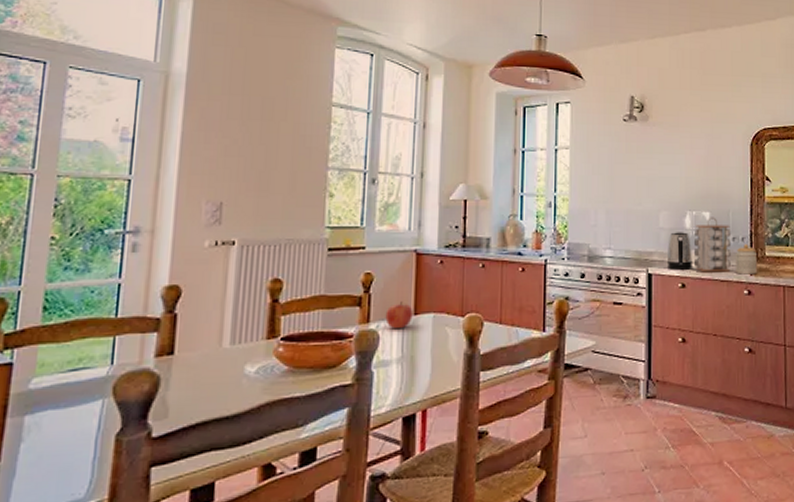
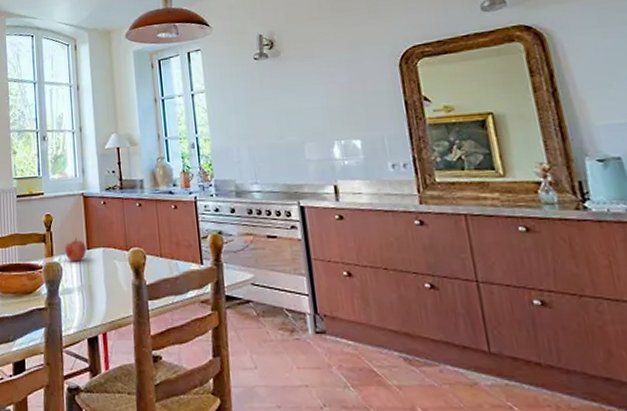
kettle: present [668,232,693,270] -> none [317,162,350,202]
spice rack: present [693,217,732,274] -> none [344,144,395,204]
jar: present [736,244,758,275] -> none [398,171,429,204]

